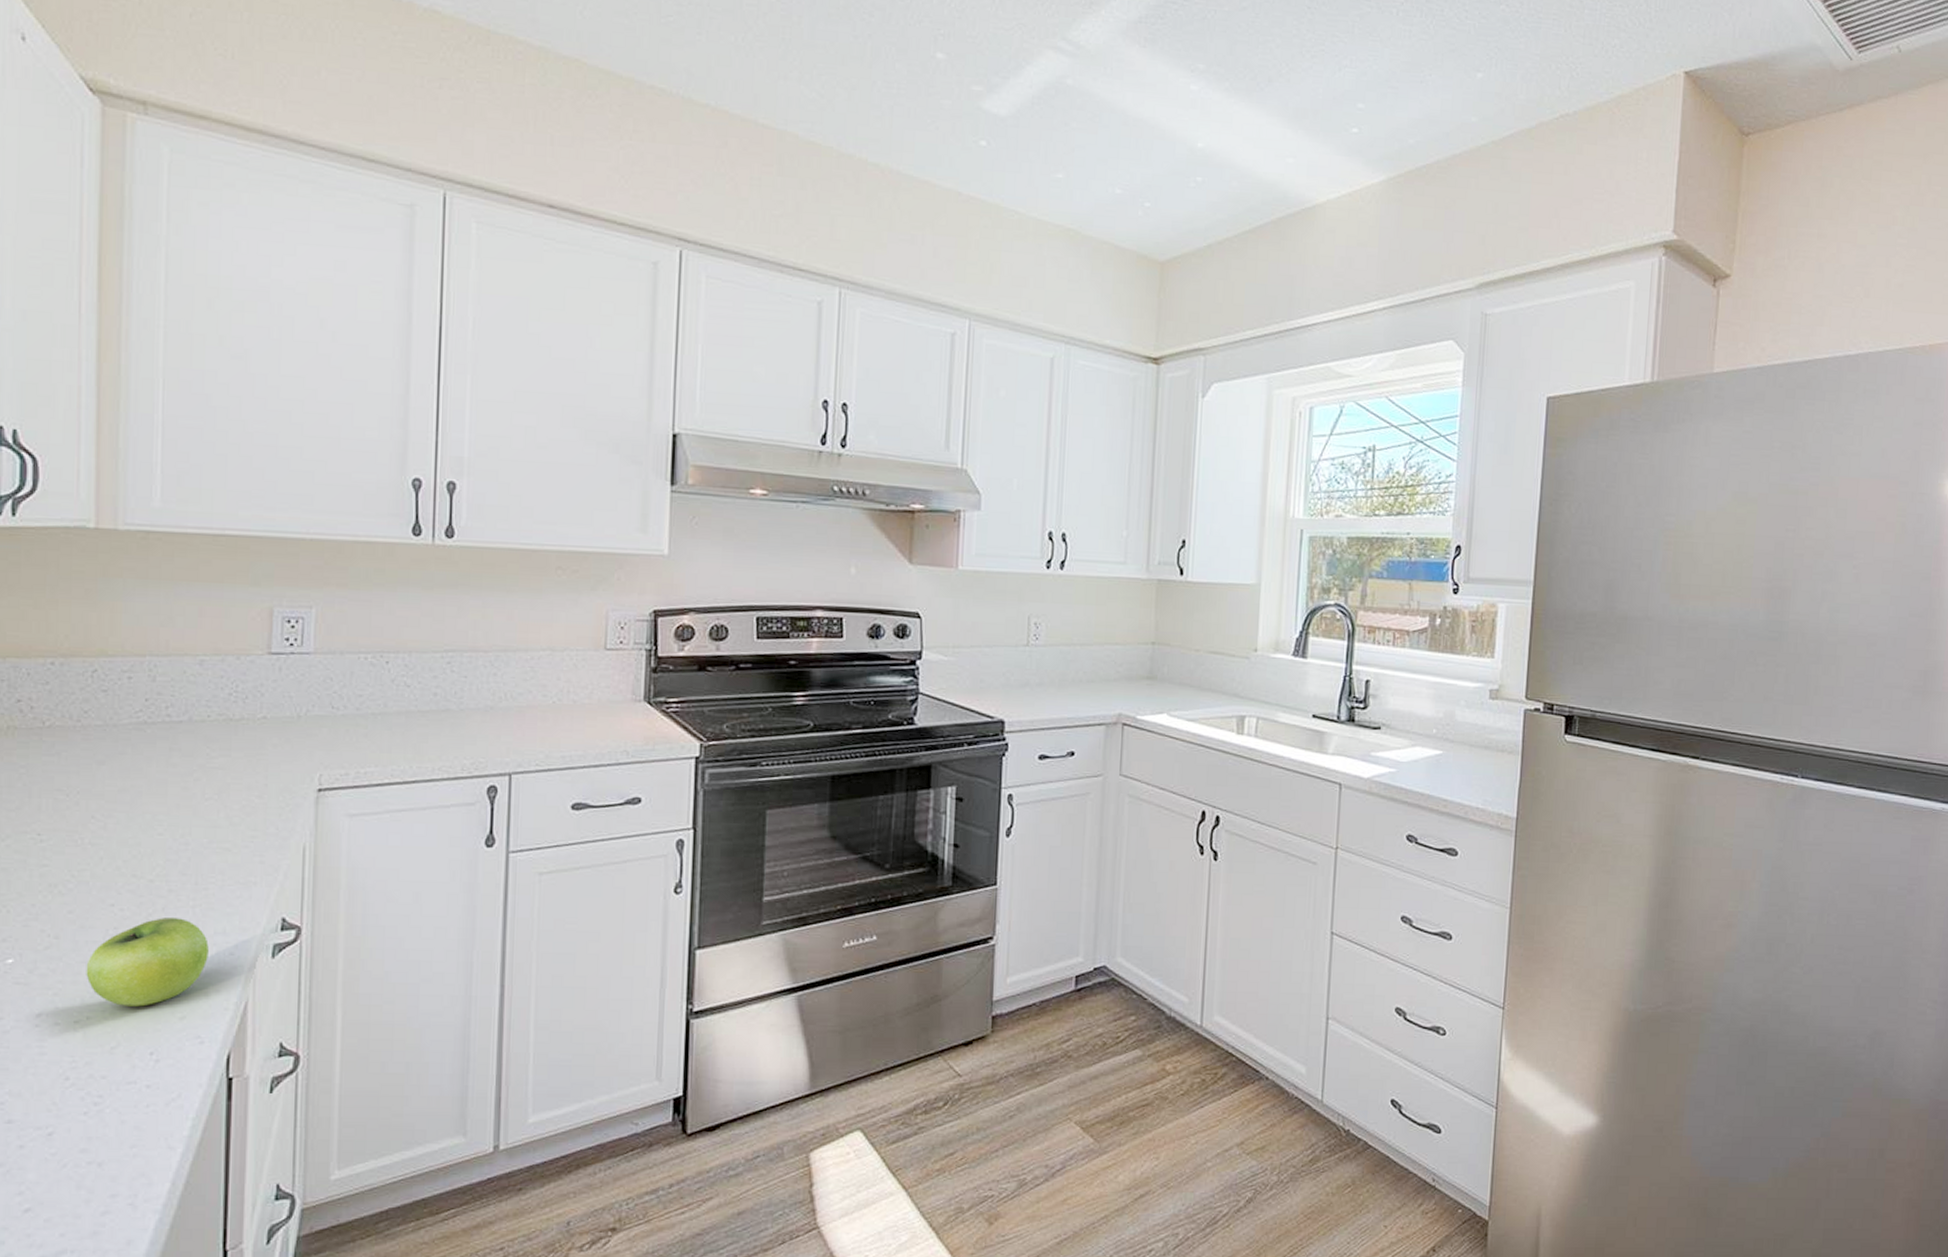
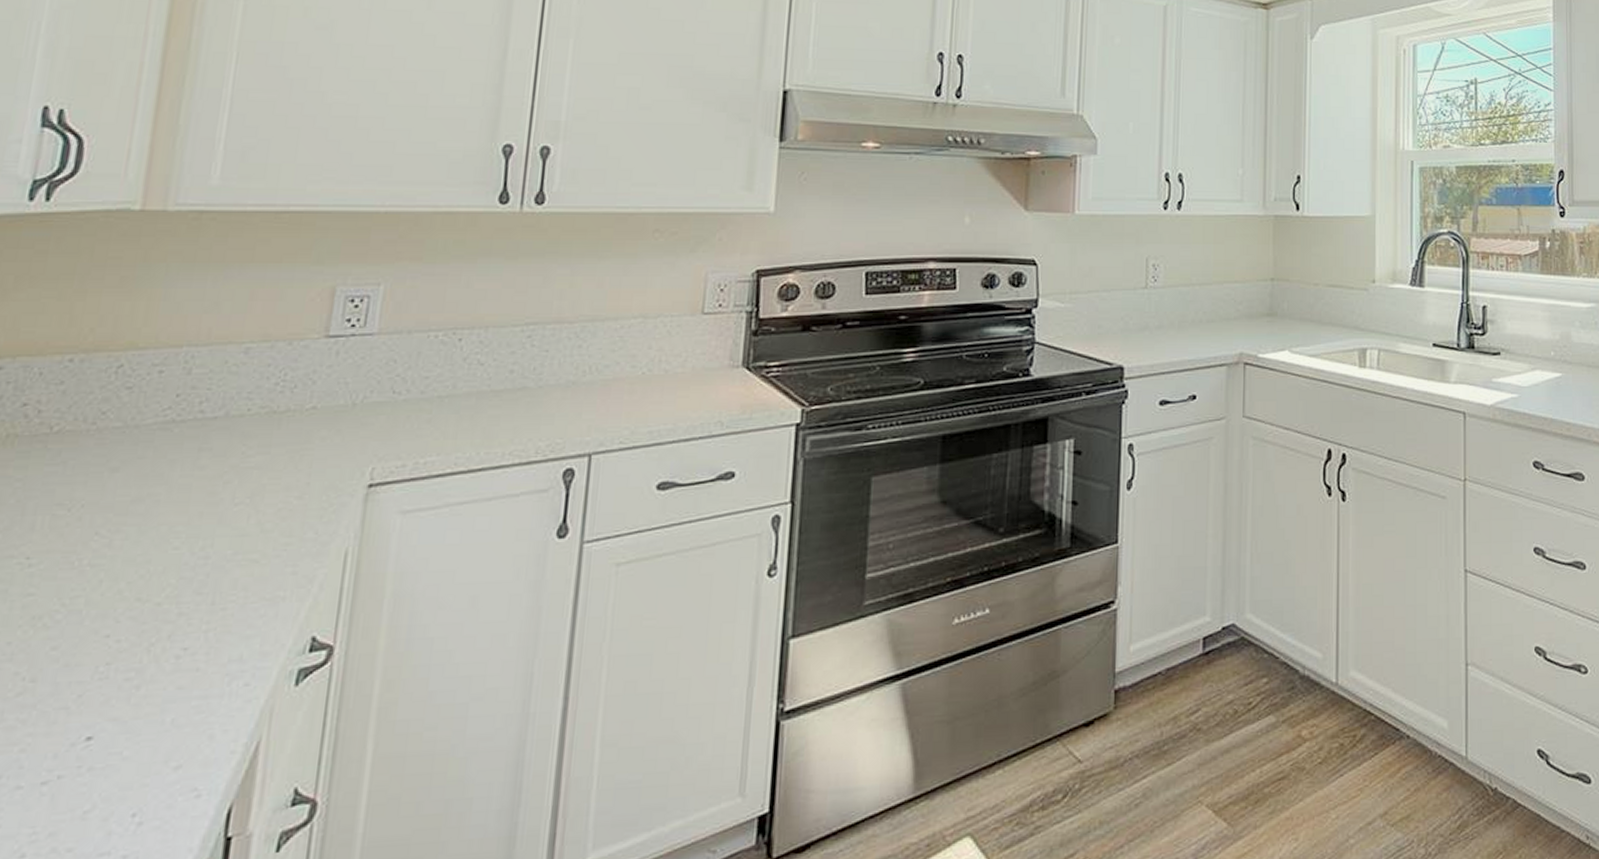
fruit: present [86,916,209,1007] -> none [63,645,220,759]

